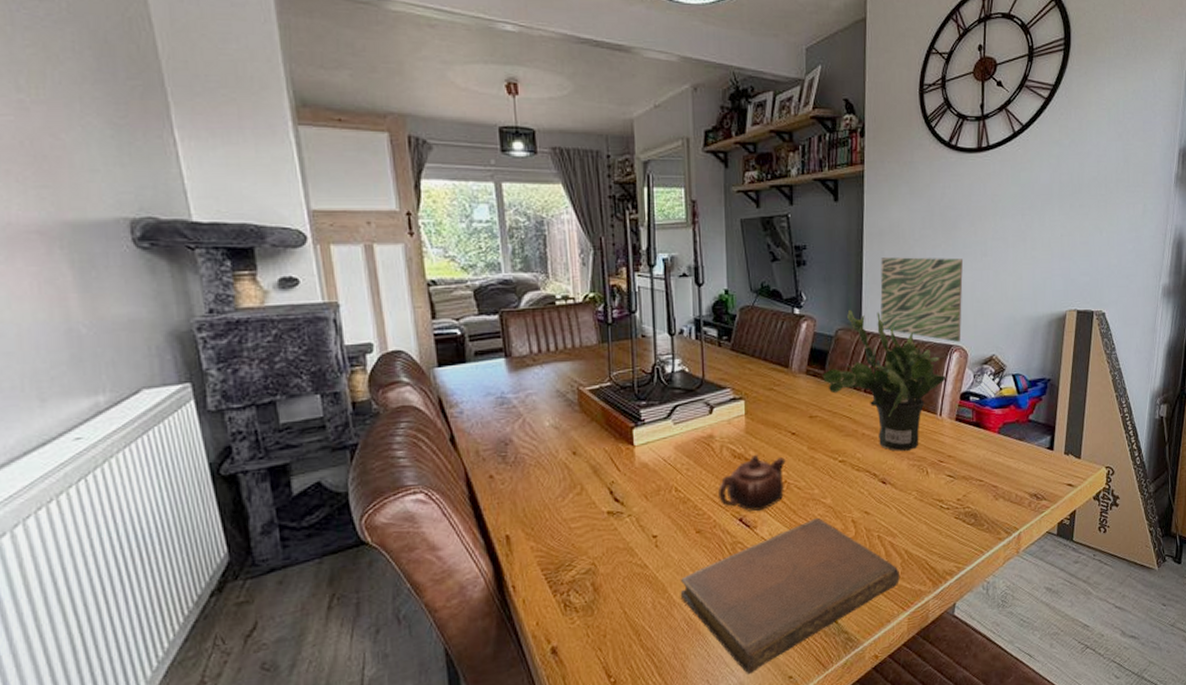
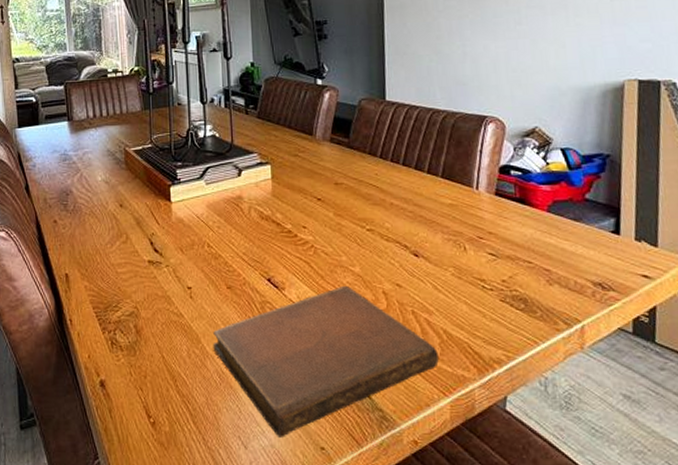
teapot: present [717,454,786,512] -> none [246,217,312,274]
potted plant: present [822,310,946,451] -> none [346,81,481,224]
wall art: present [880,257,963,343] -> none [403,27,497,114]

